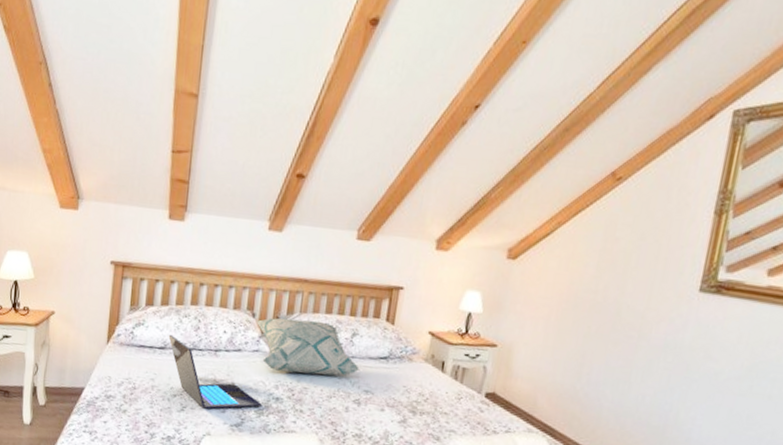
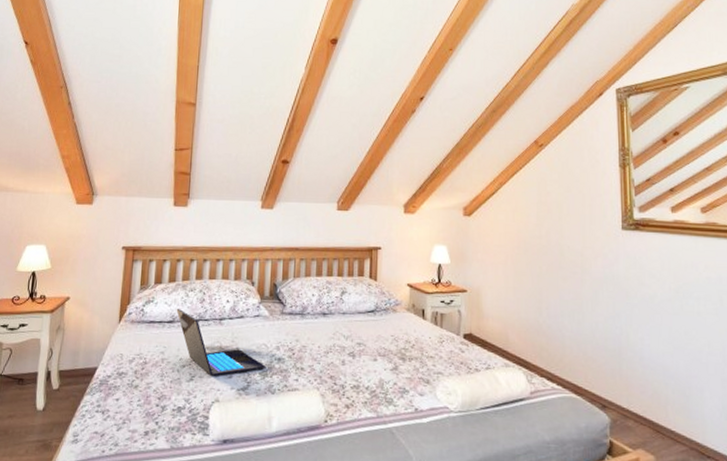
decorative pillow: present [255,318,360,376] -> none [255,283,351,333]

